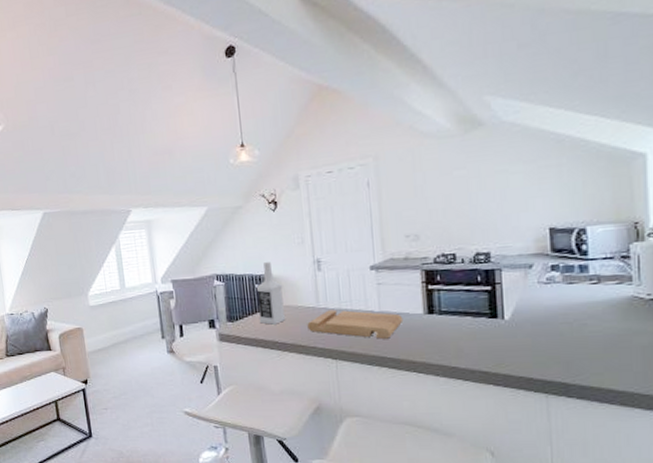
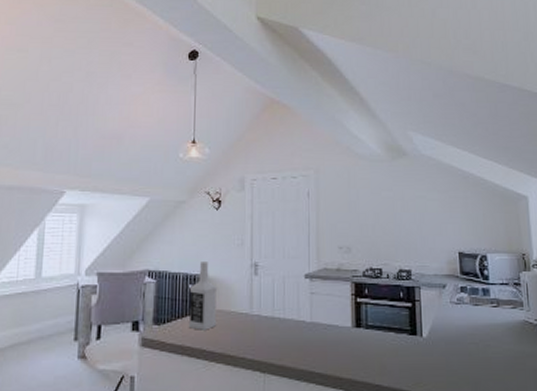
cutting board: present [307,309,404,339] -> none [238,317,333,352]

